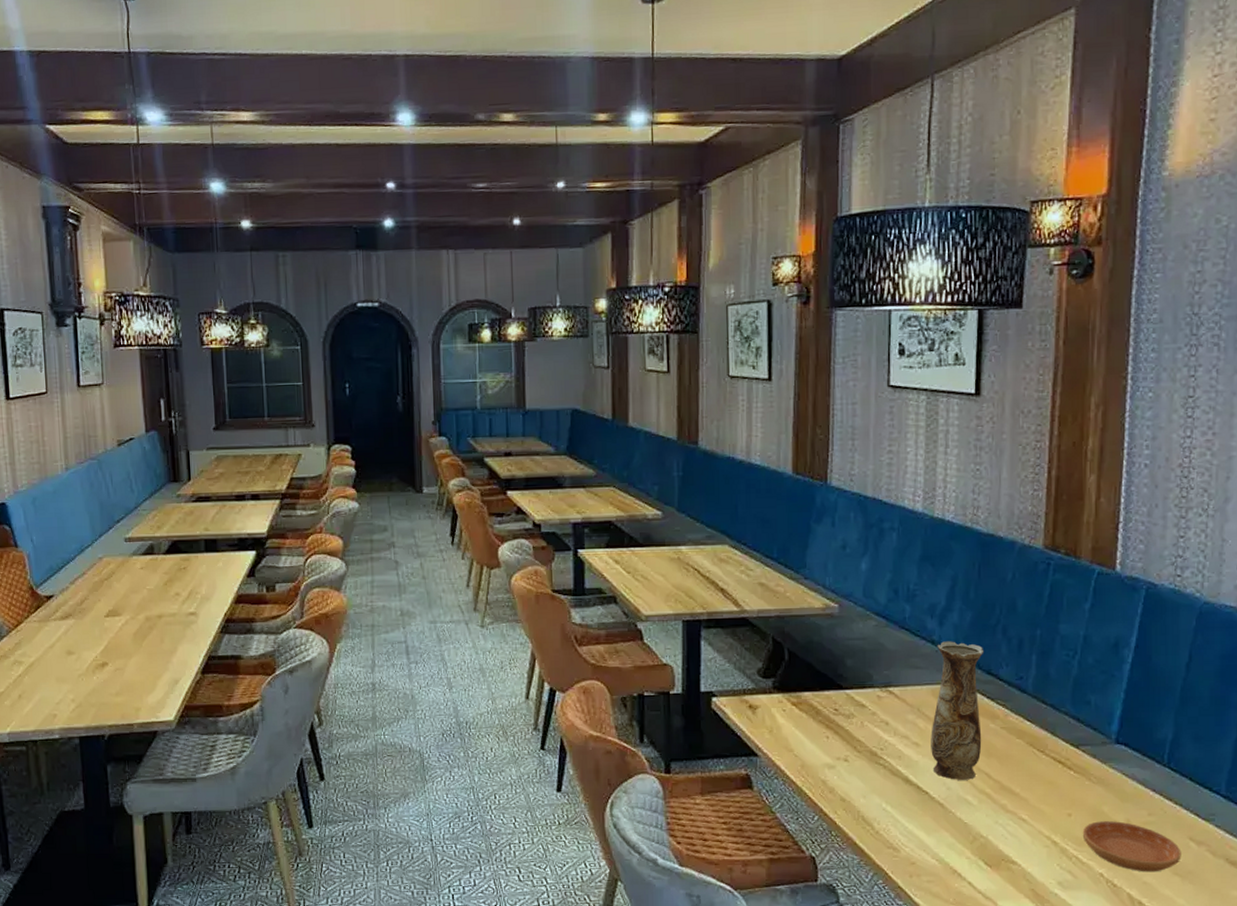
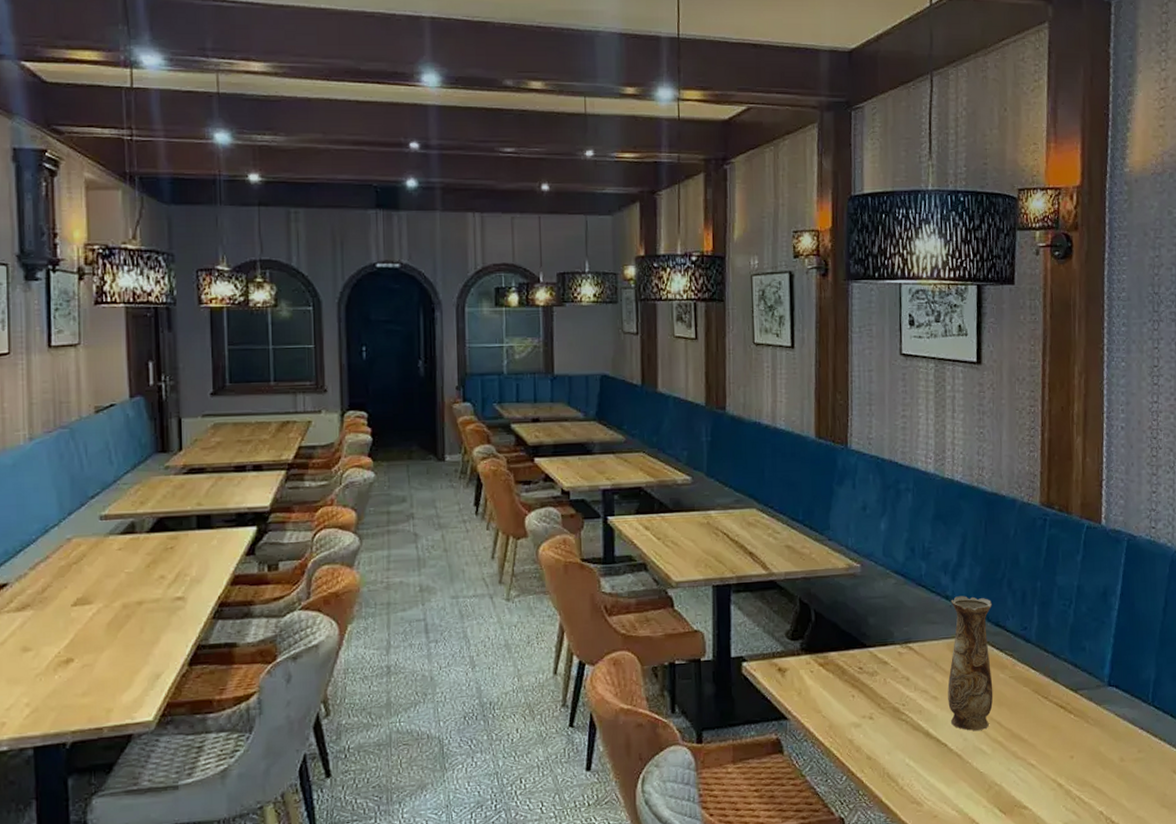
saucer: present [1082,821,1181,872] -> none [1083,760,1167,807]

